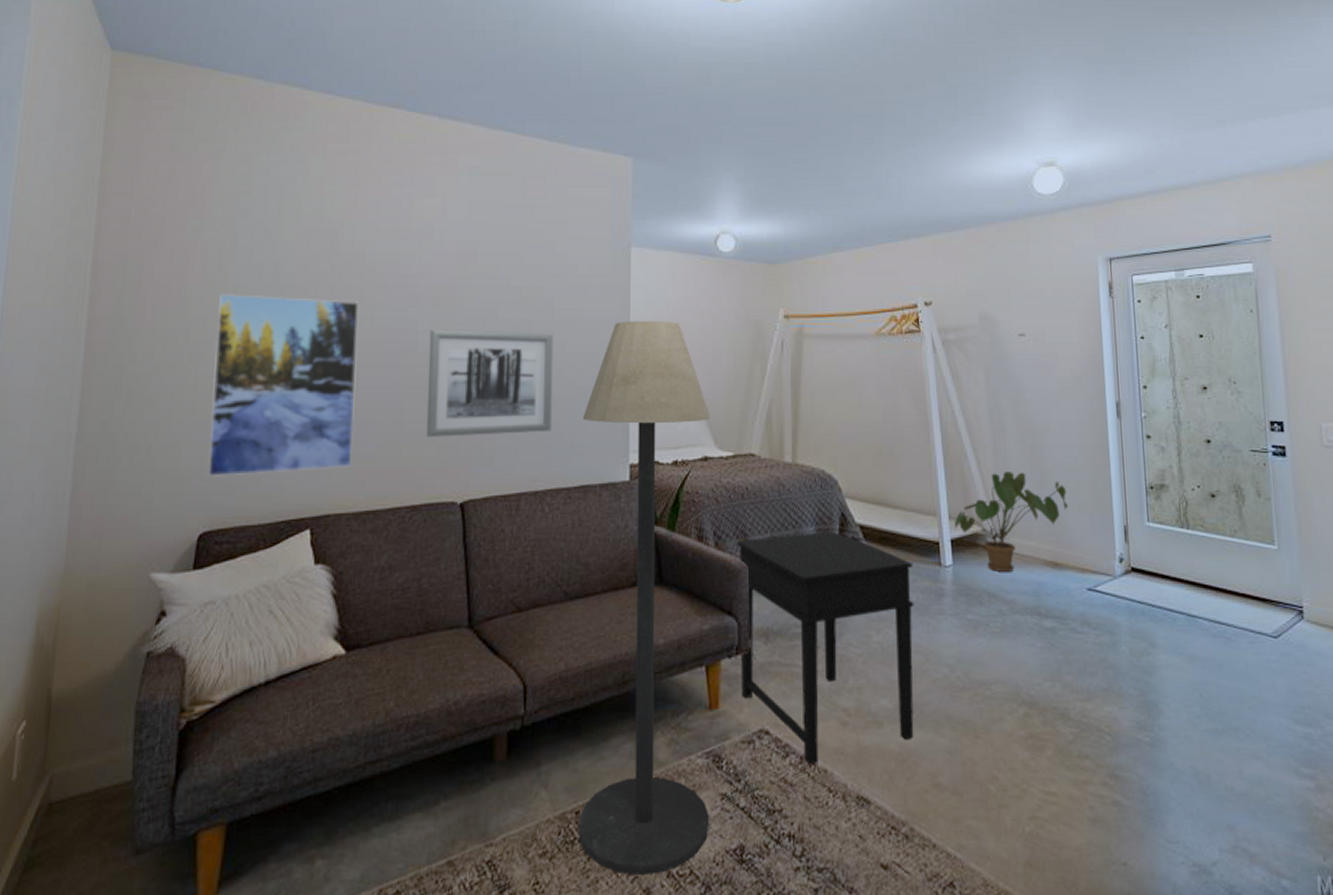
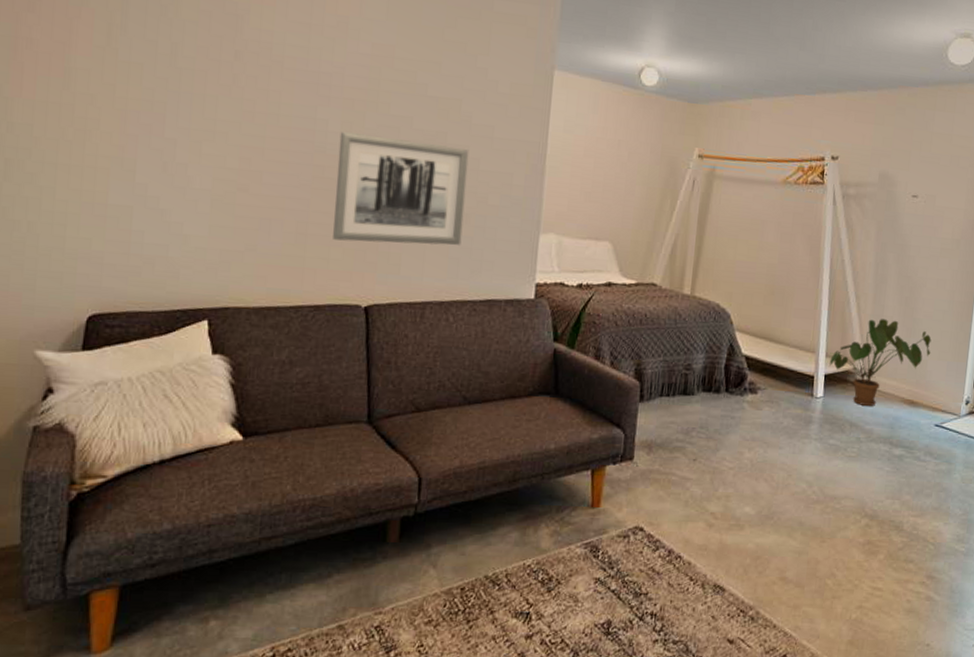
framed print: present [208,293,360,478] -> none [97,69,266,264]
floor lamp: present [578,320,710,876] -> none [462,144,618,643]
side table: present [737,530,914,765] -> none [622,359,789,558]

